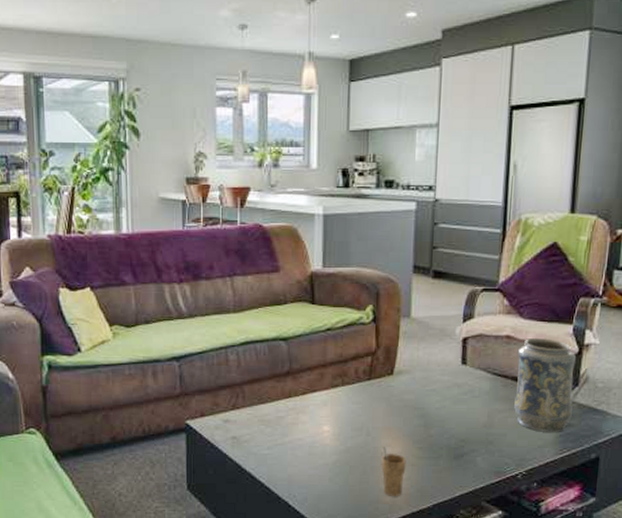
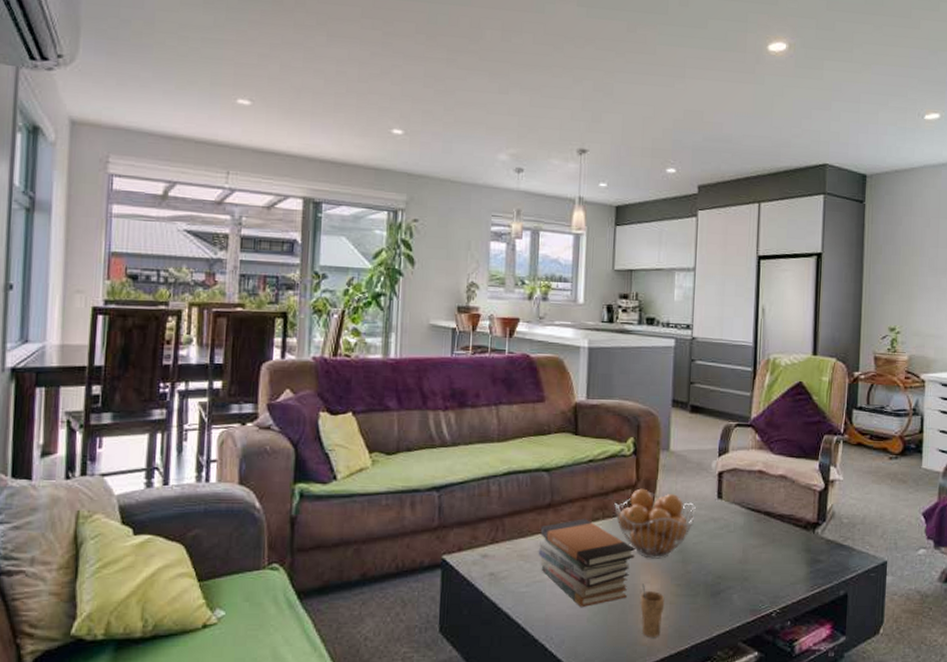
book stack: none [278,385,376,469] -> present [538,518,635,608]
fruit basket: none [354,355,438,423] -> present [614,488,696,559]
decorative vase: present [514,338,576,432] -> none [767,474,822,568]

